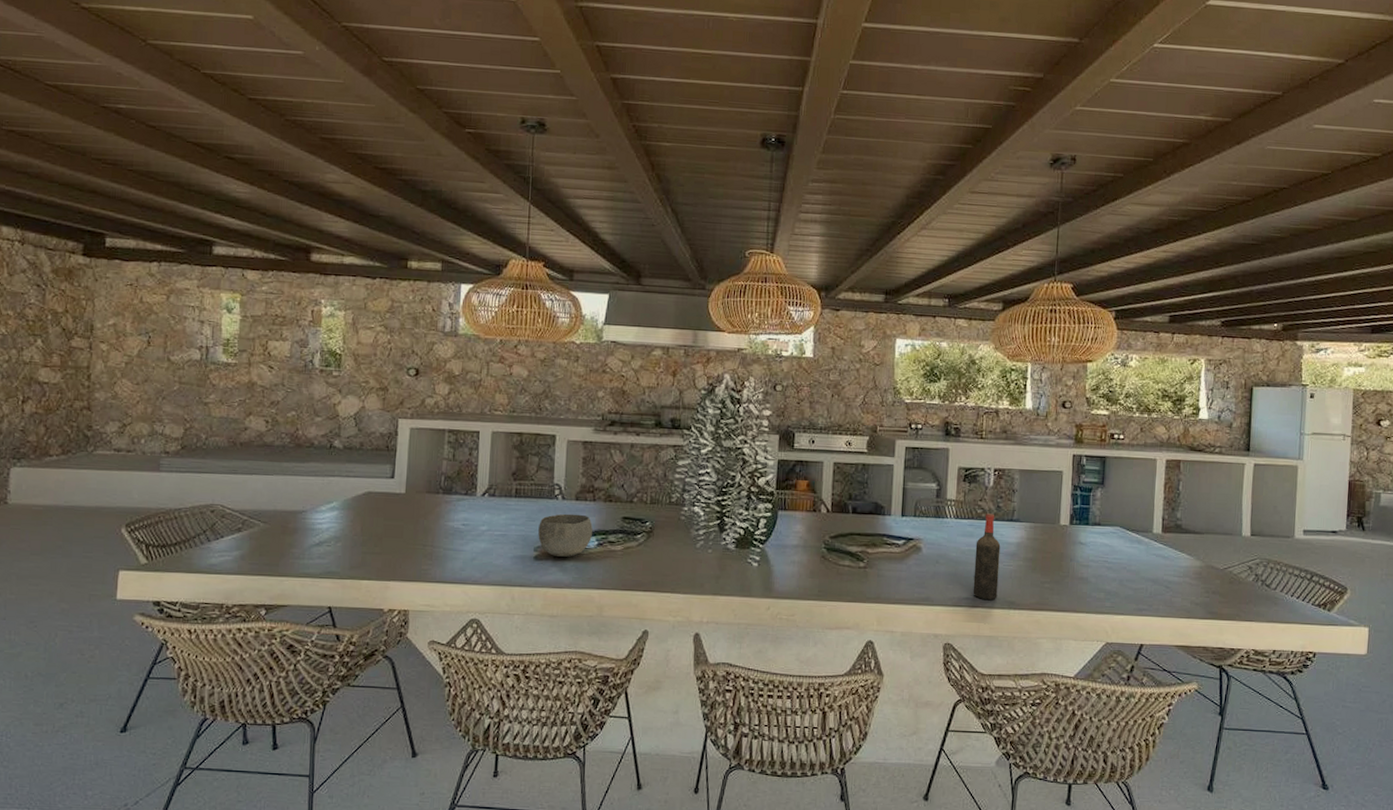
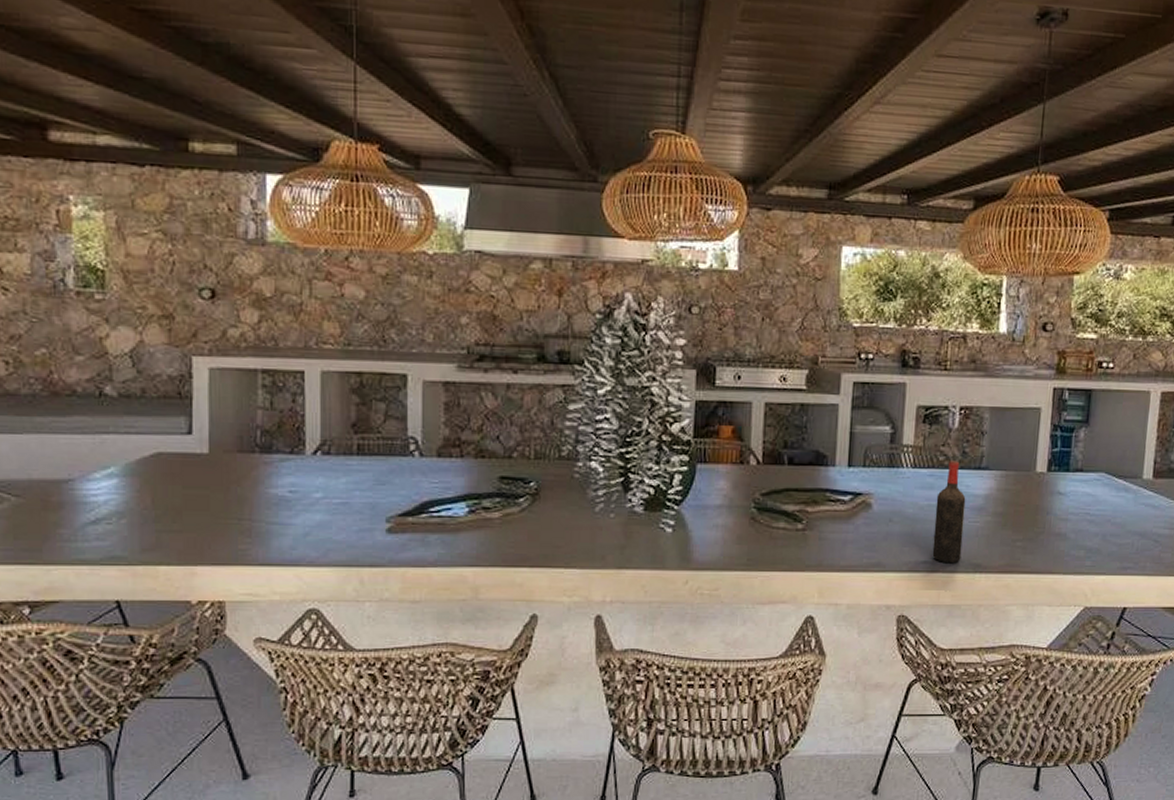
bowl: present [538,513,593,557] -> none [390,474,461,528]

